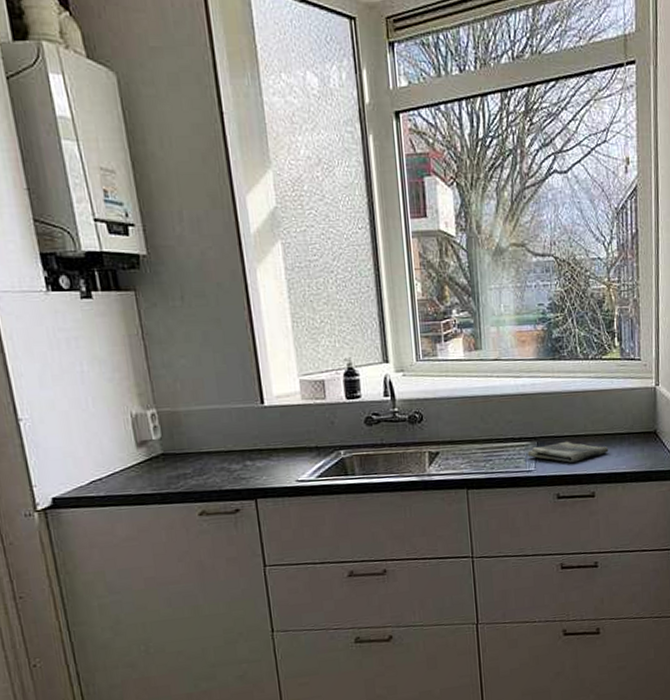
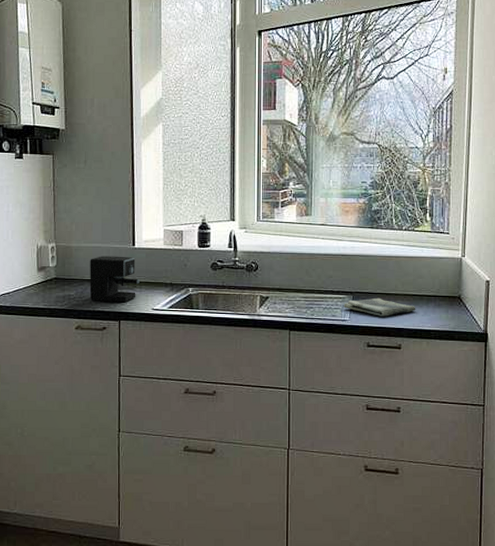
coffee maker: none [206,418,276,479] -> present [89,256,140,303]

